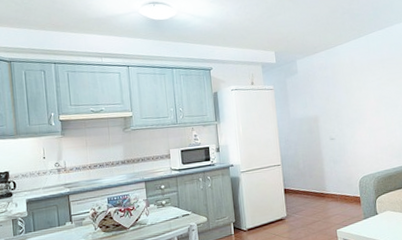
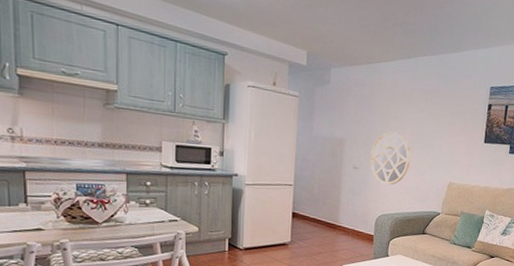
home mirror: none [343,101,380,149] -> present [370,131,411,185]

